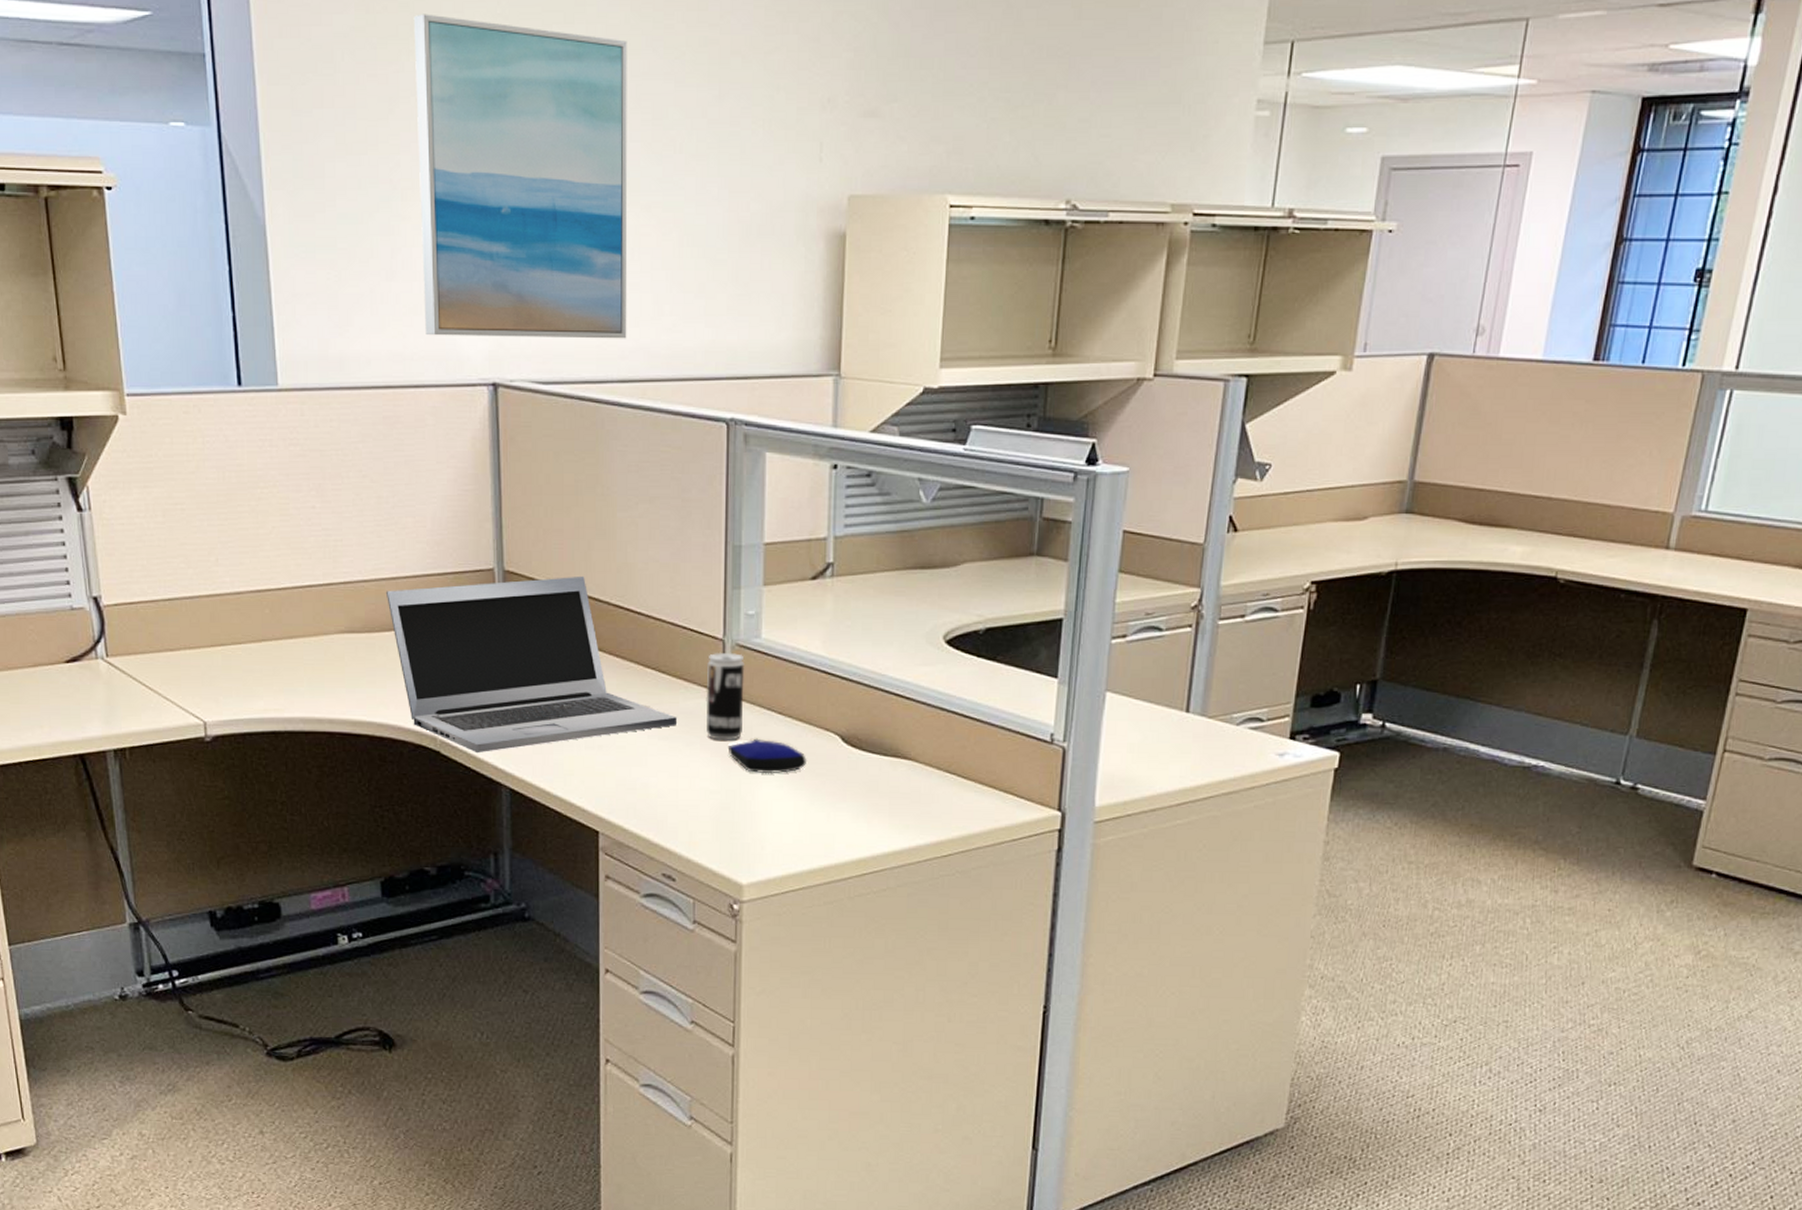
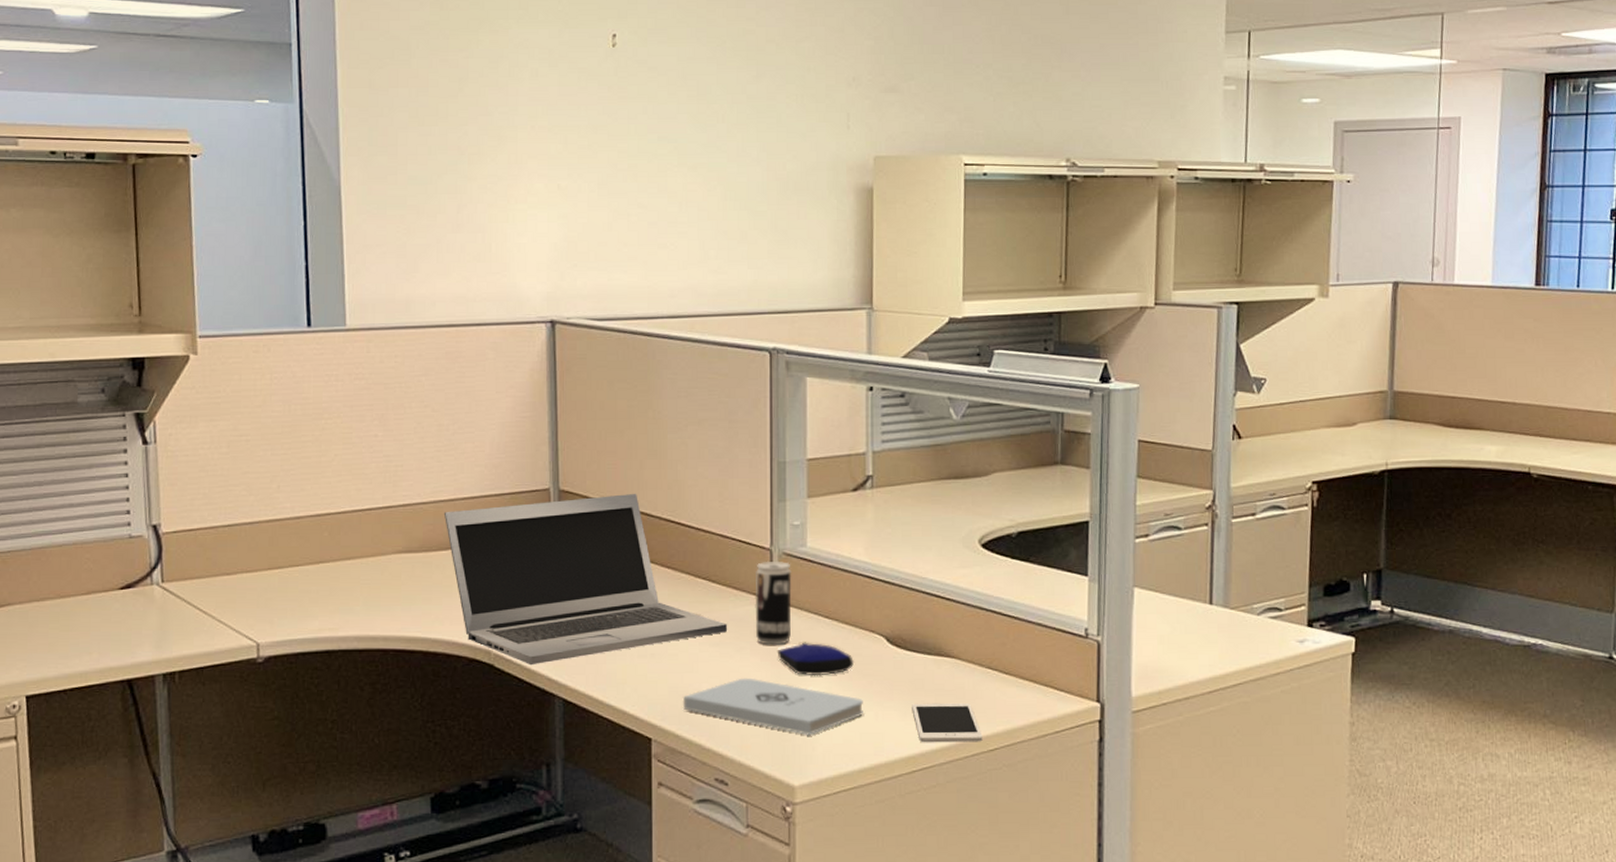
wall art: present [413,14,628,339] -> none [483,10,676,281]
notepad: none [630,773,815,834] -> present [682,678,863,735]
cell phone: none [865,805,937,847] -> present [912,703,983,743]

